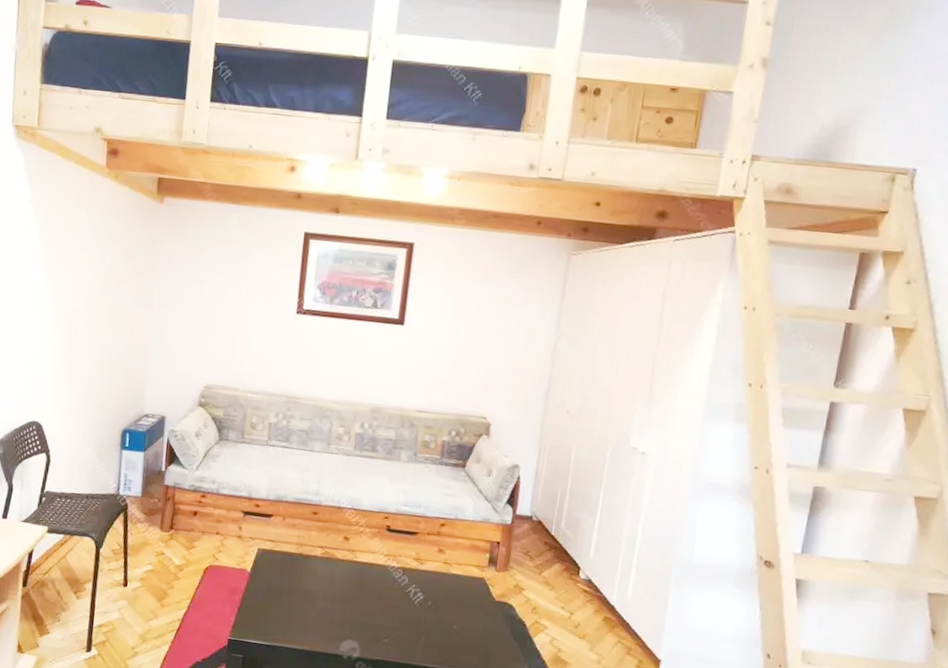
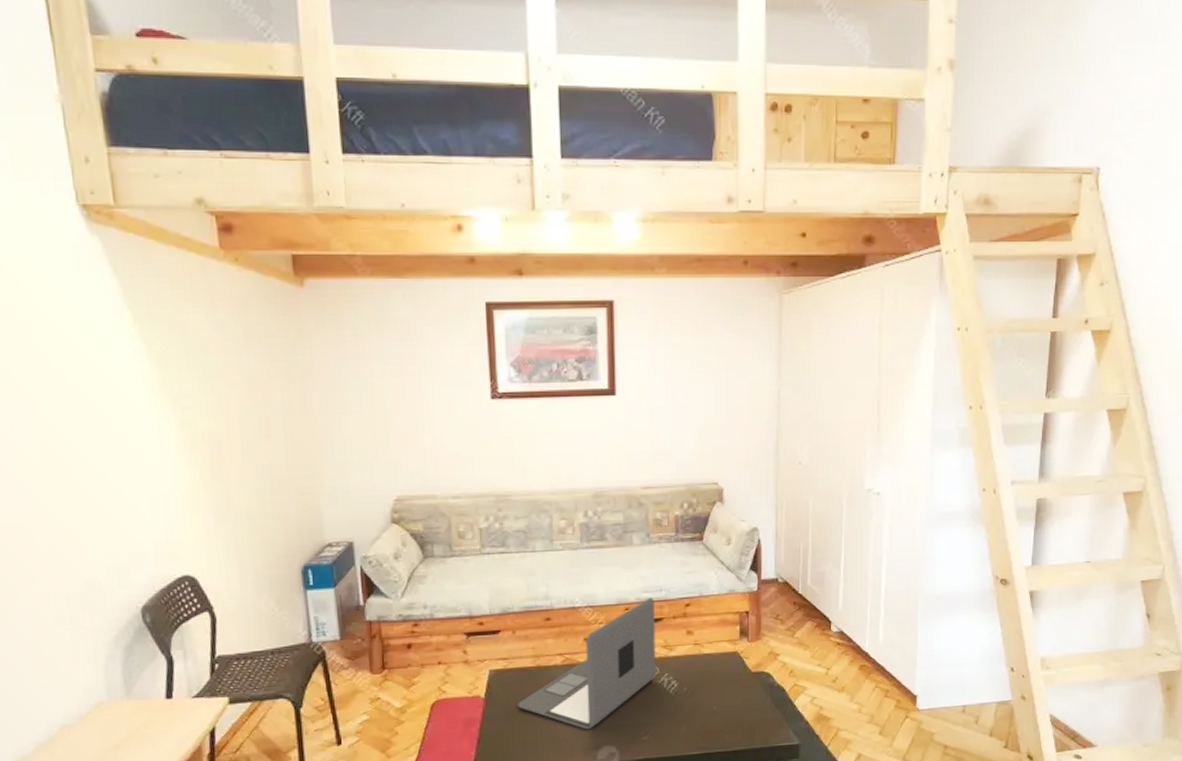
laptop: none [277,511,413,621] -> present [518,598,656,730]

